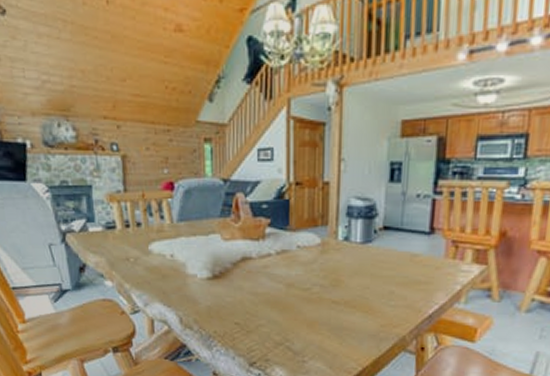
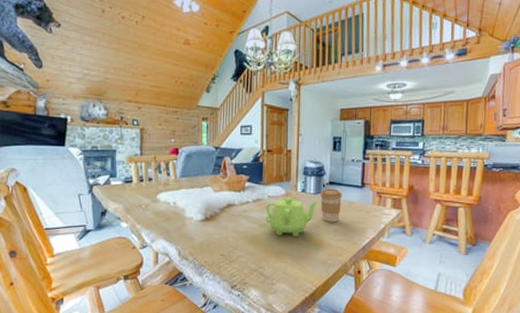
teapot: none [293,247,368,302] -> present [265,197,319,237]
coffee cup: none [368,235,401,282] -> present [319,188,342,222]

